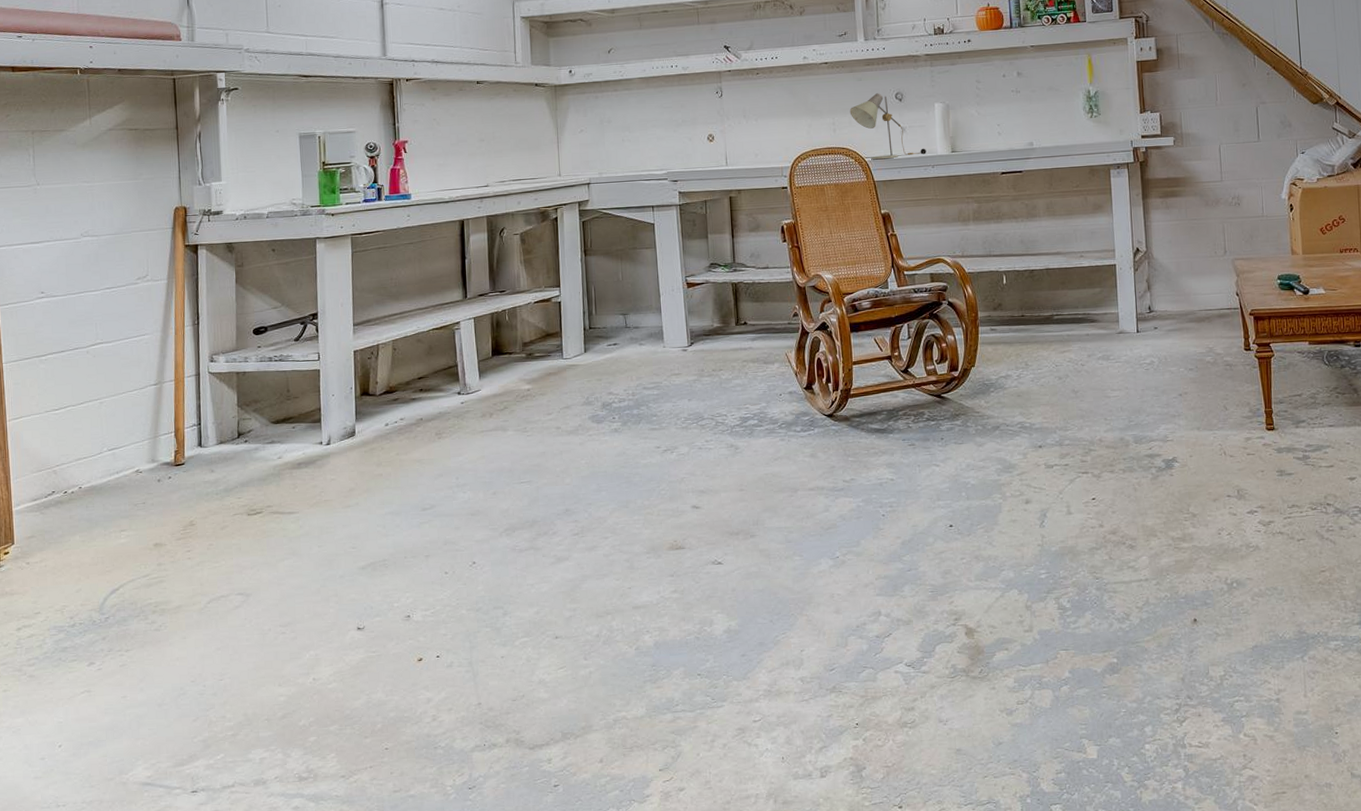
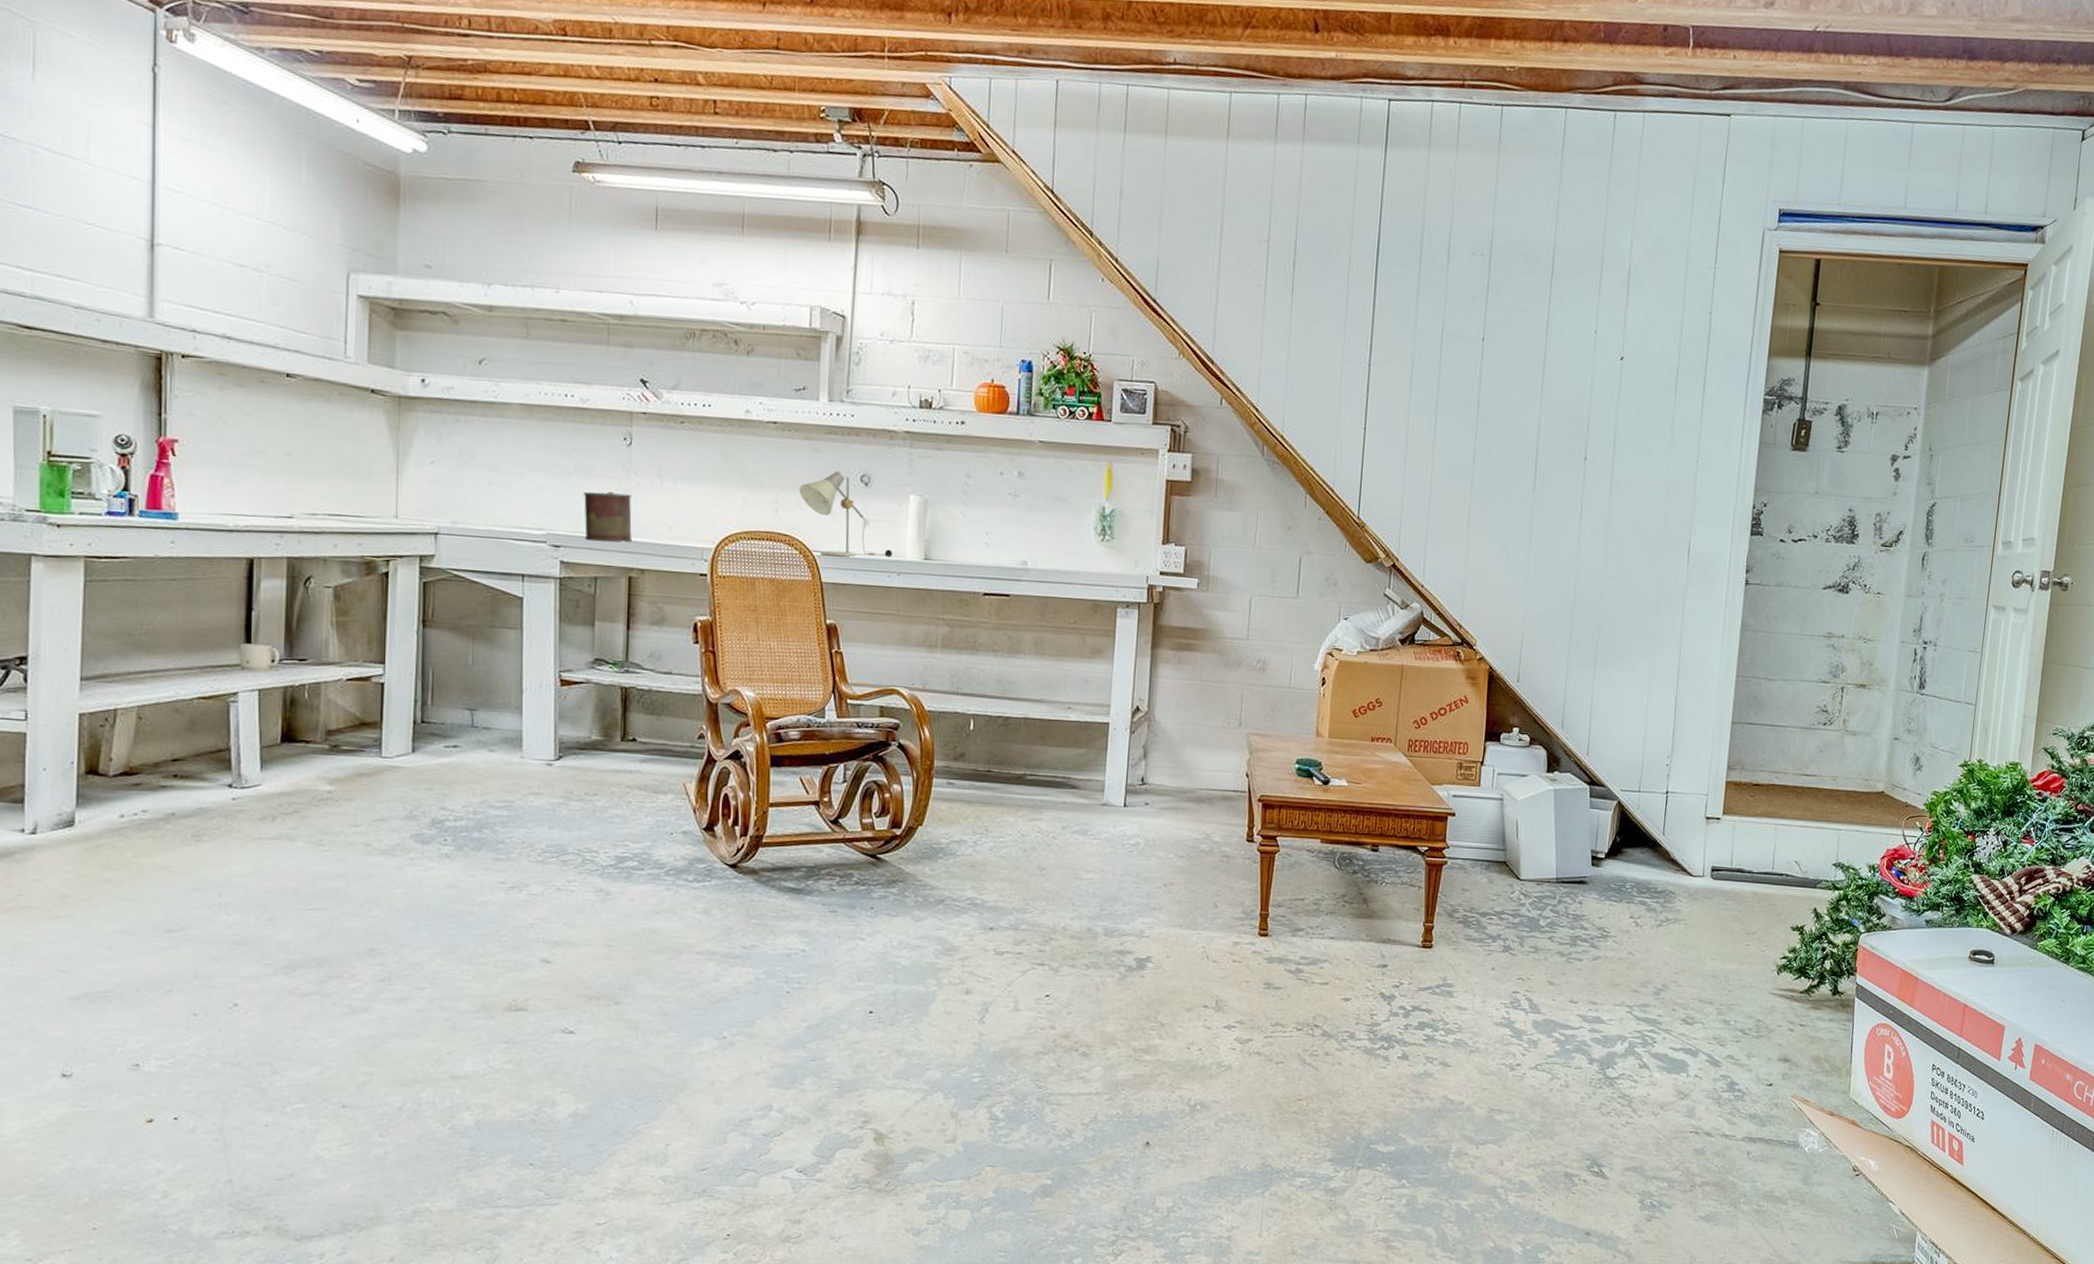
mug: none [458,283,487,305] -> present [239,643,279,672]
paint can: none [691,134,730,174] -> present [584,491,633,543]

